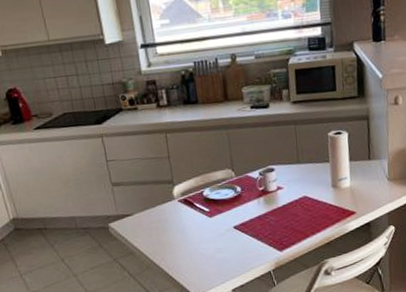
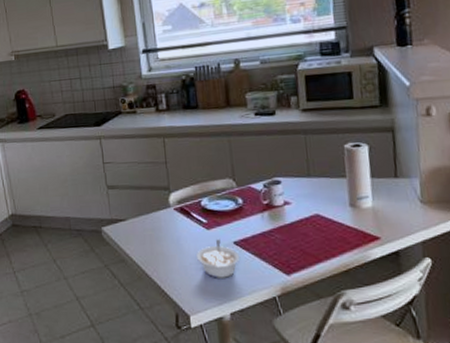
legume: none [201,225,240,261] -> present [197,239,241,278]

